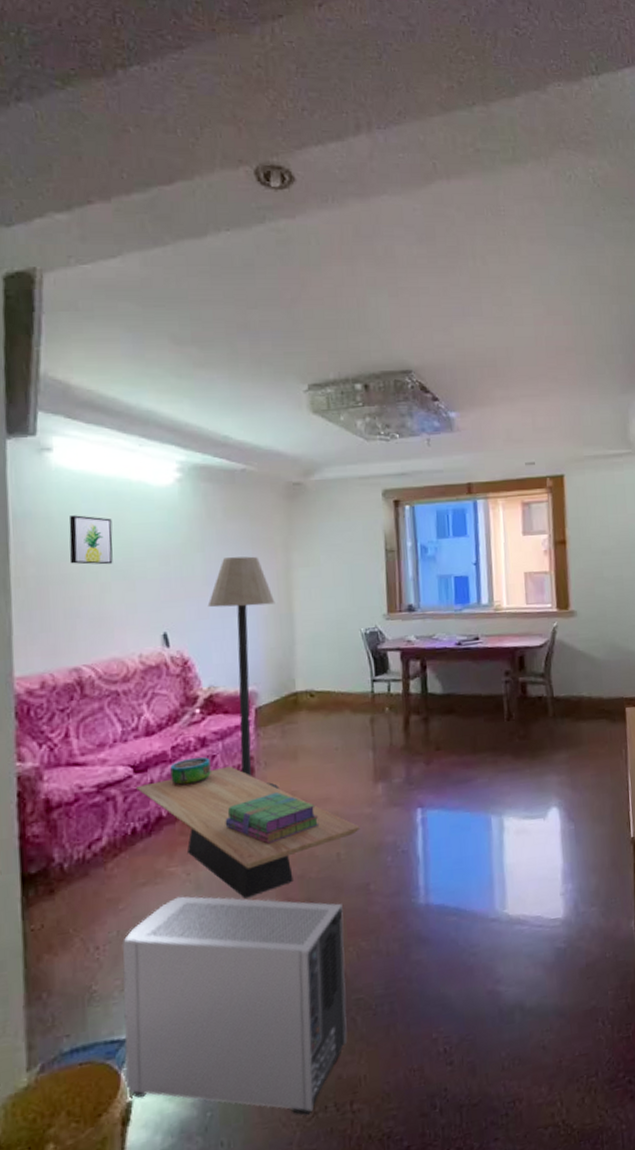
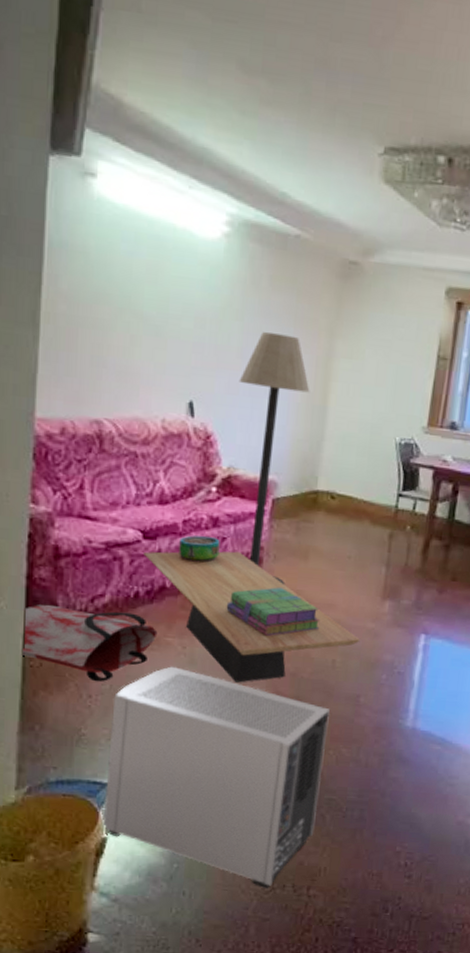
bag: none [18,850,160,931] -> present [20,604,158,682]
wall art: present [69,515,113,565] -> none [102,254,151,317]

